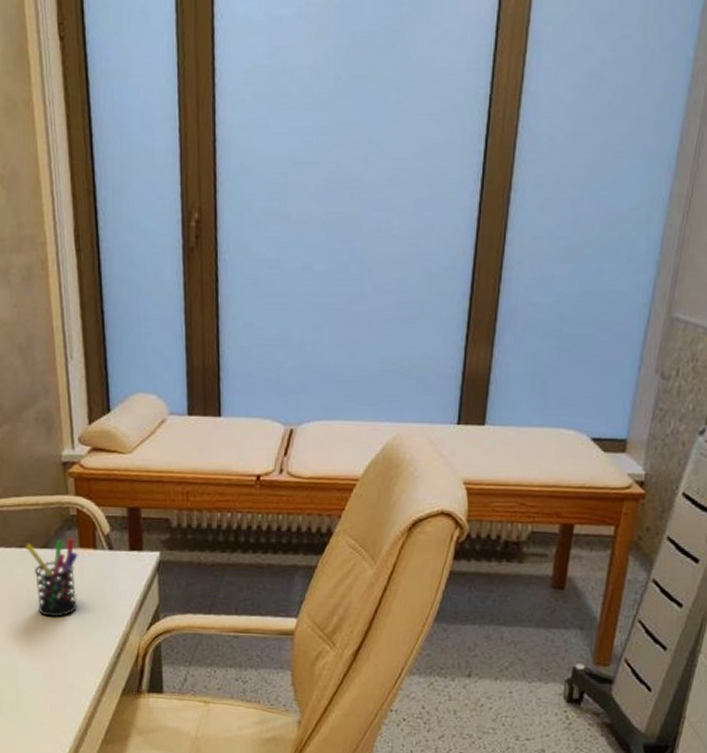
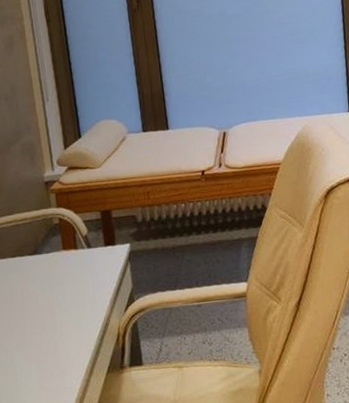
pen holder: present [25,537,78,617] -> none [17,242,65,314]

